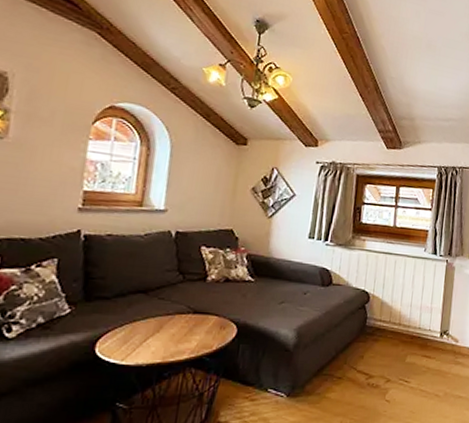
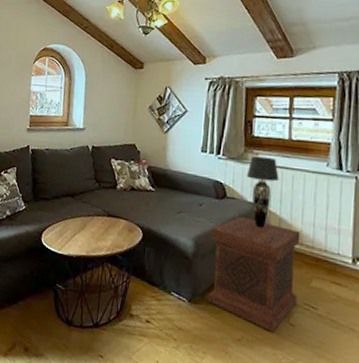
side table: none [308,303,399,411] -> present [208,217,300,332]
table lamp: none [352,242,383,312] -> present [246,156,279,228]

